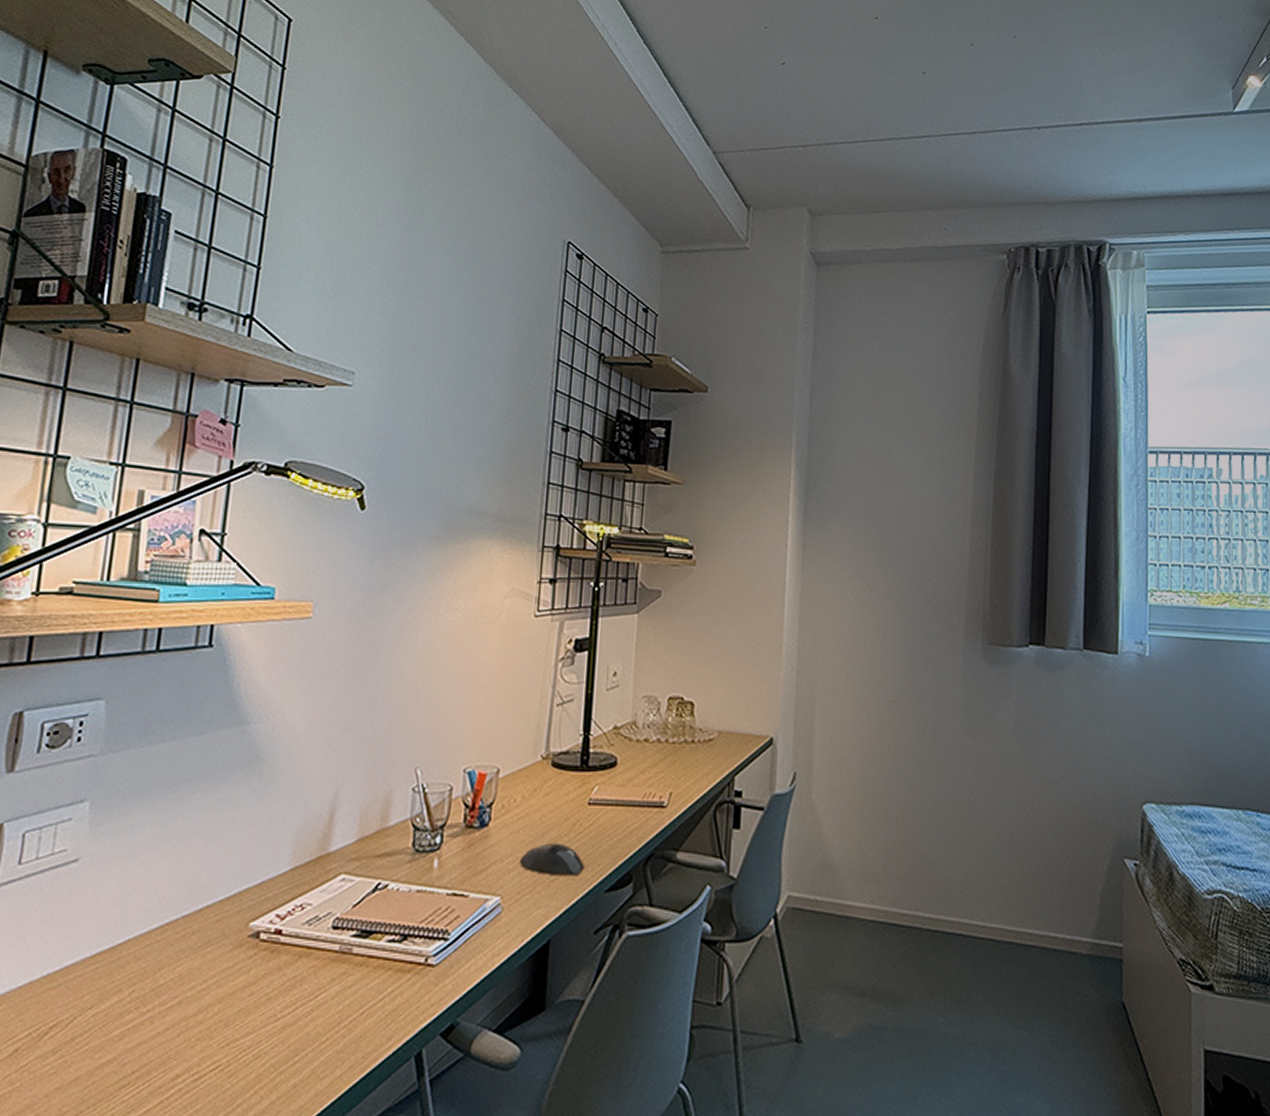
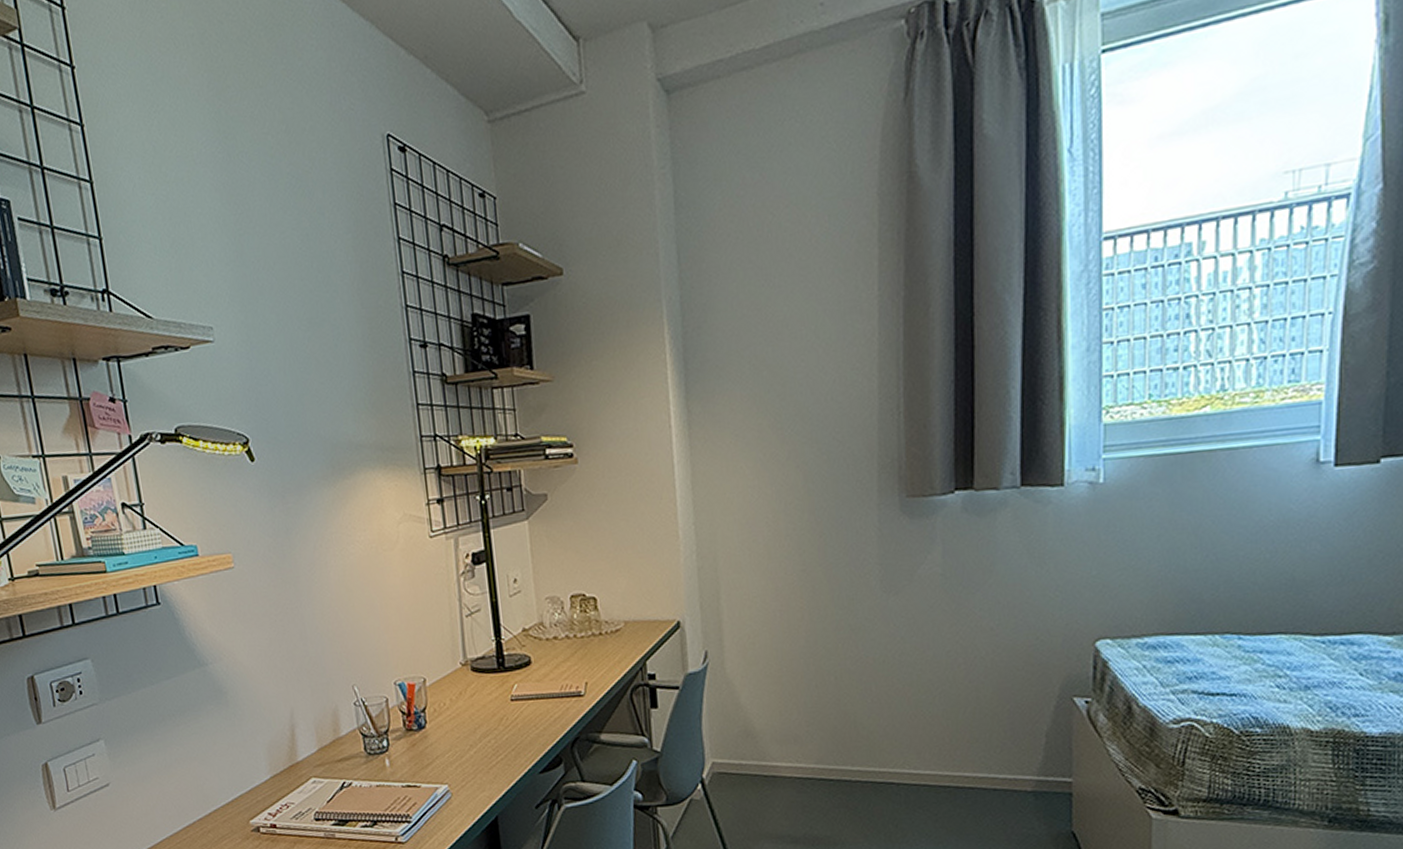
mouse: present [519,842,586,876] -> none [458,736,518,764]

